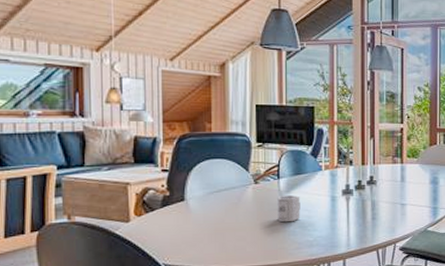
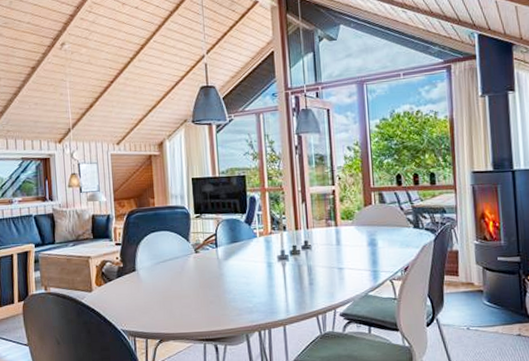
cup: present [277,195,300,222] -> none [217,263,239,289]

